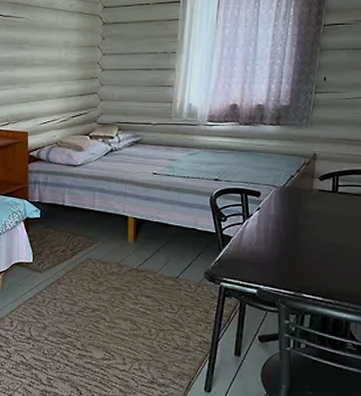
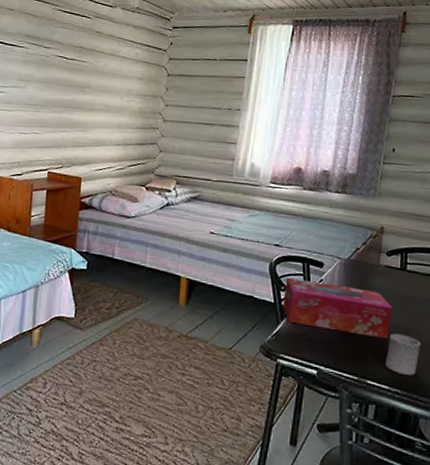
tissue box: none [223,209,325,257] -> present [282,278,392,339]
cup: none [319,250,351,286] -> present [385,333,421,376]

